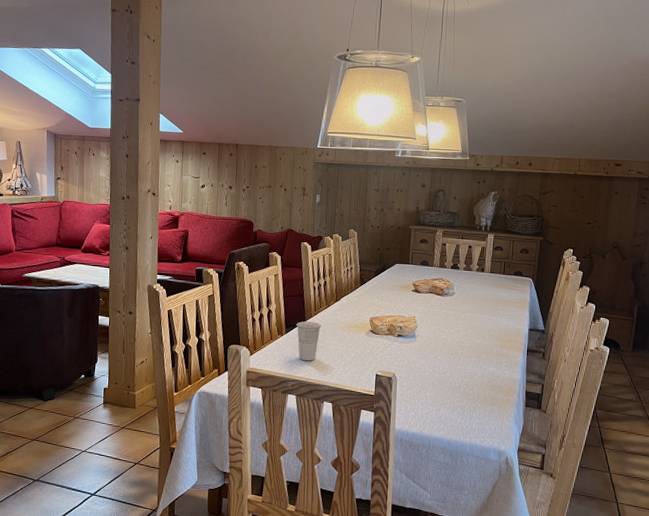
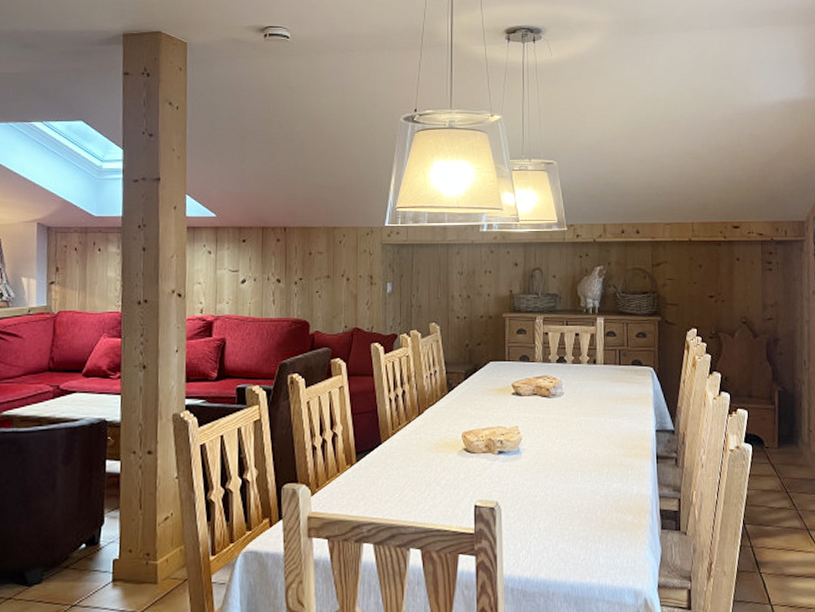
cup: present [296,321,321,361] -> none [369,444,401,497]

